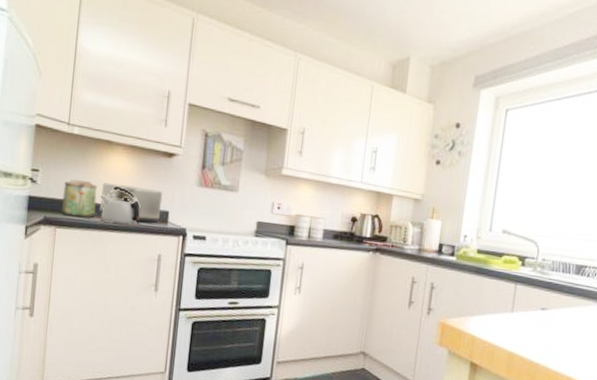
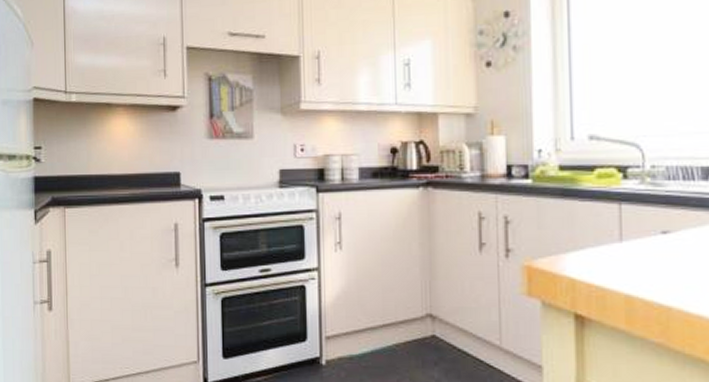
canister: present [61,179,97,218] -> none [68,151,103,193]
toaster: present [99,182,163,223] -> none [106,149,172,189]
kettle: present [99,186,140,225] -> none [106,152,150,195]

